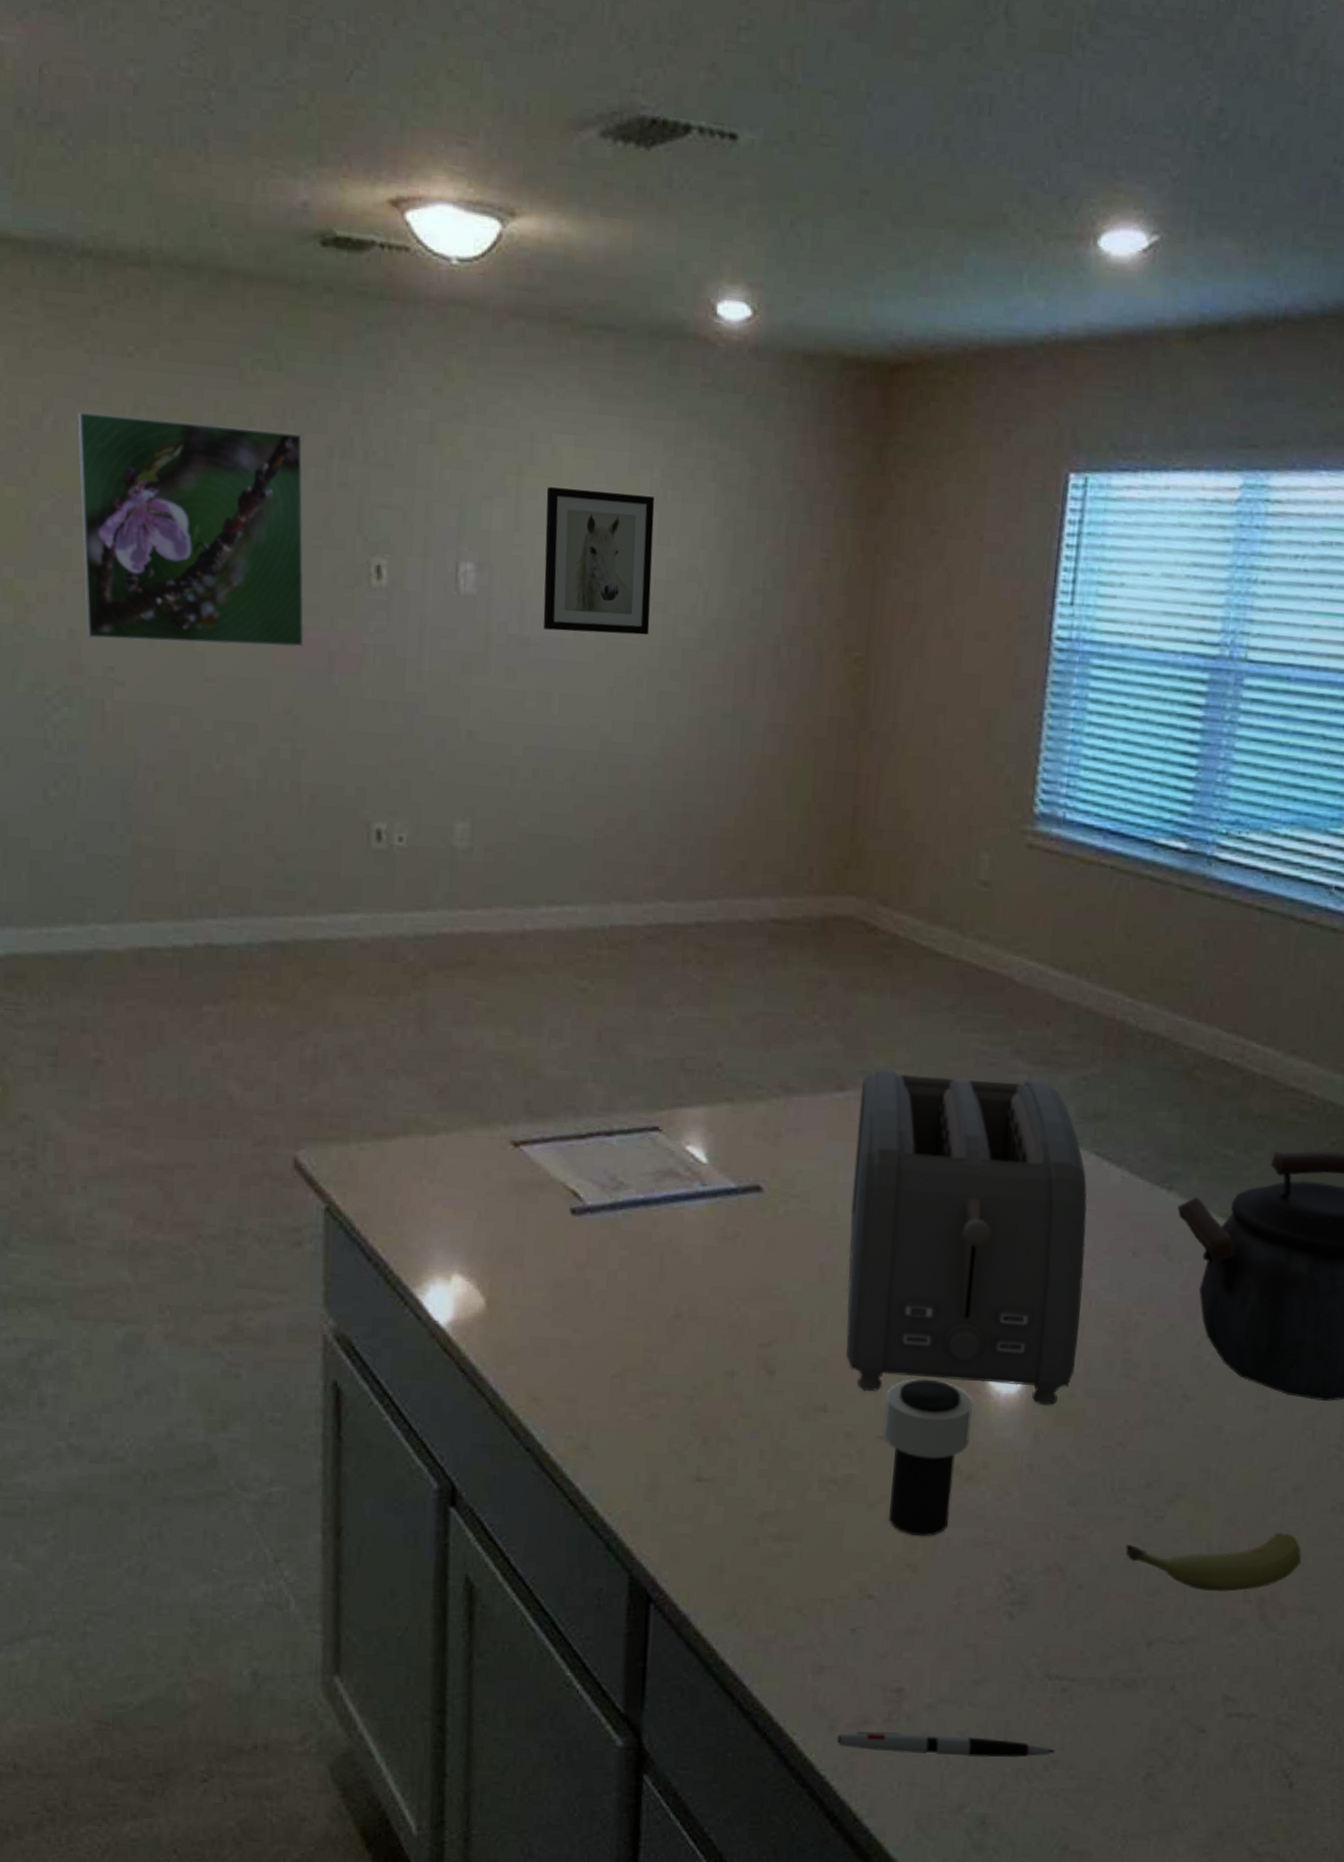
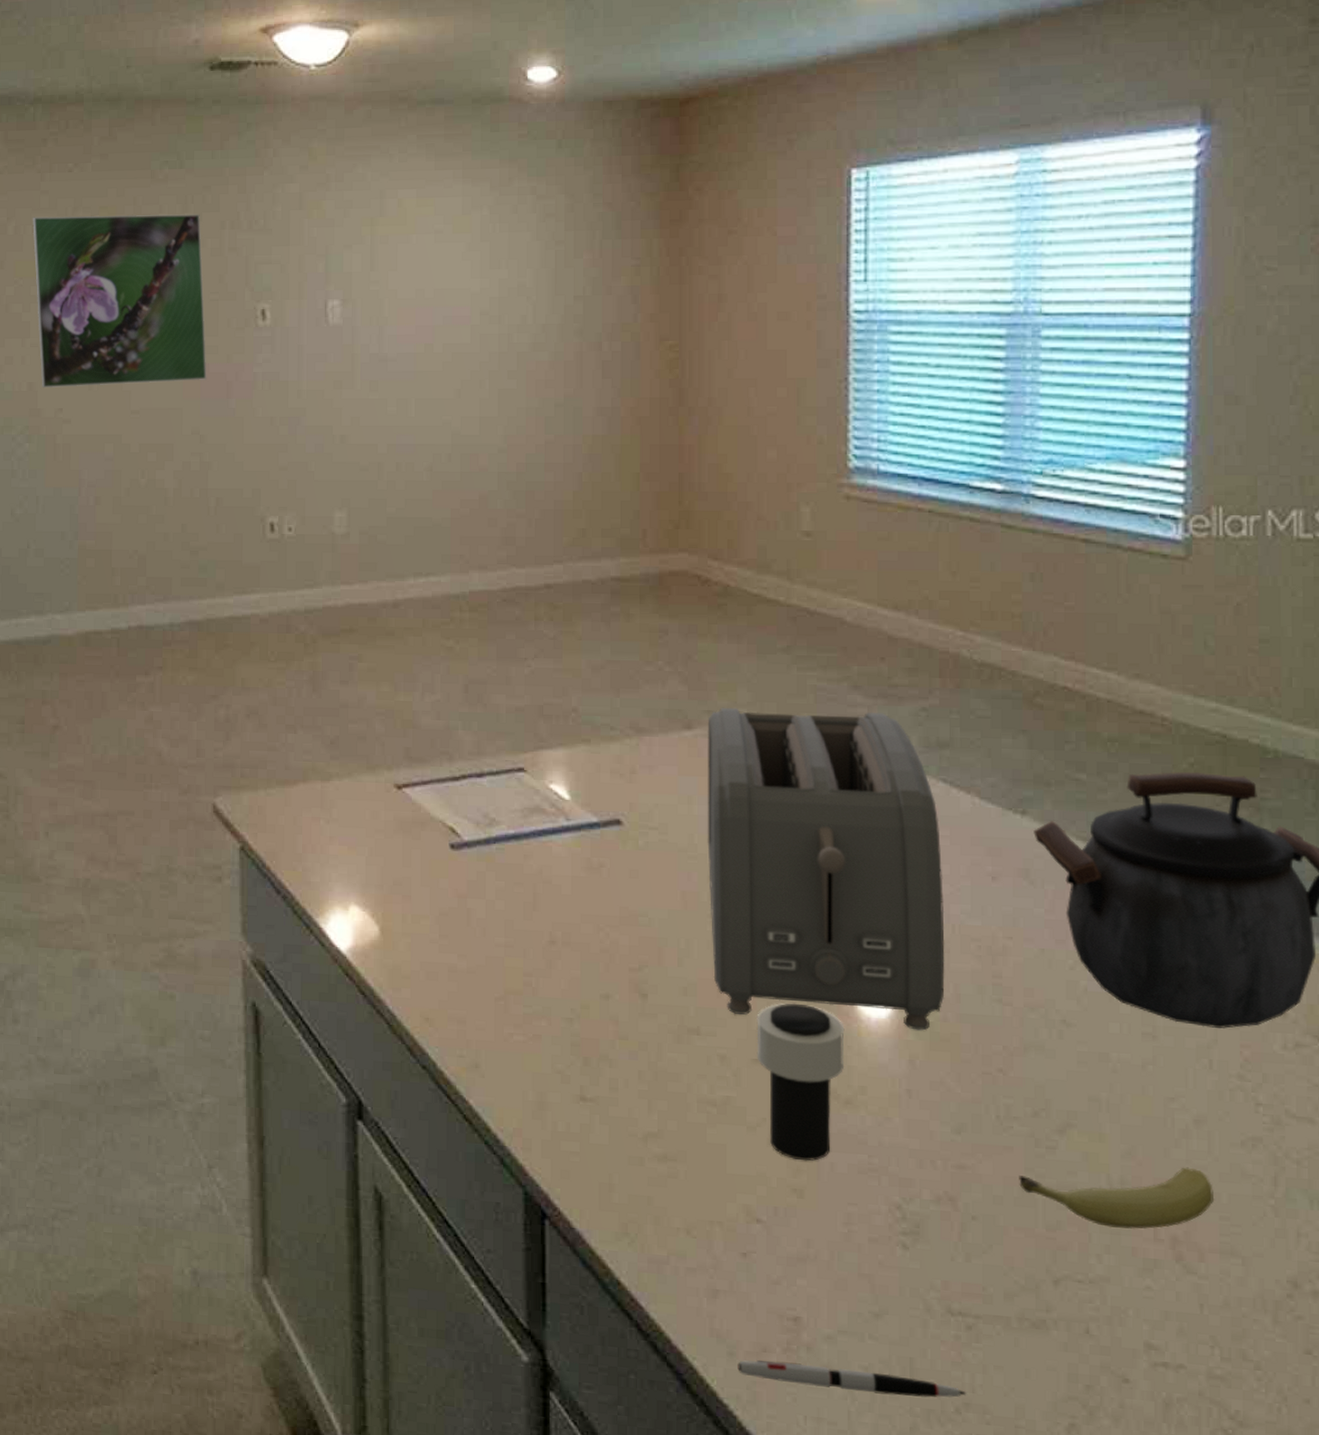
wall art: present [543,487,655,635] -> none [395,231,488,347]

